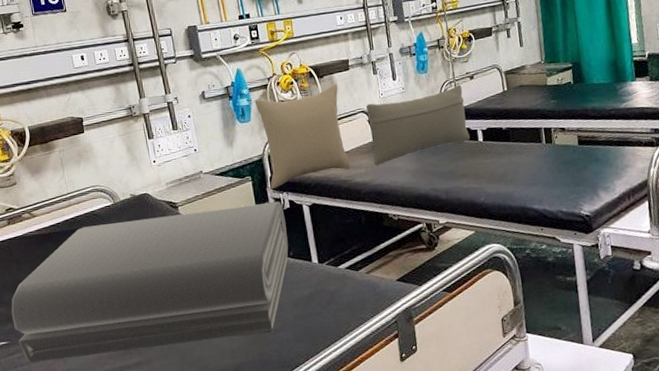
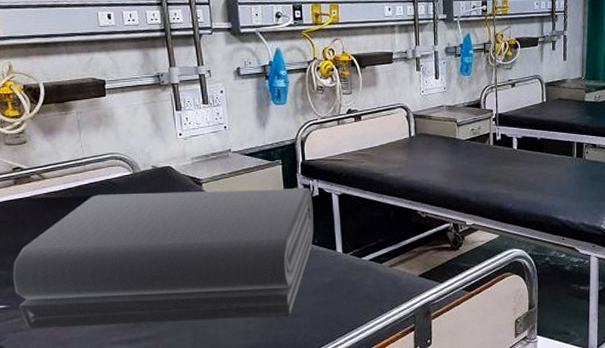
pillow: present [254,83,351,189] -> none [292,75,384,175]
pillow: present [366,84,471,165] -> none [405,91,505,162]

